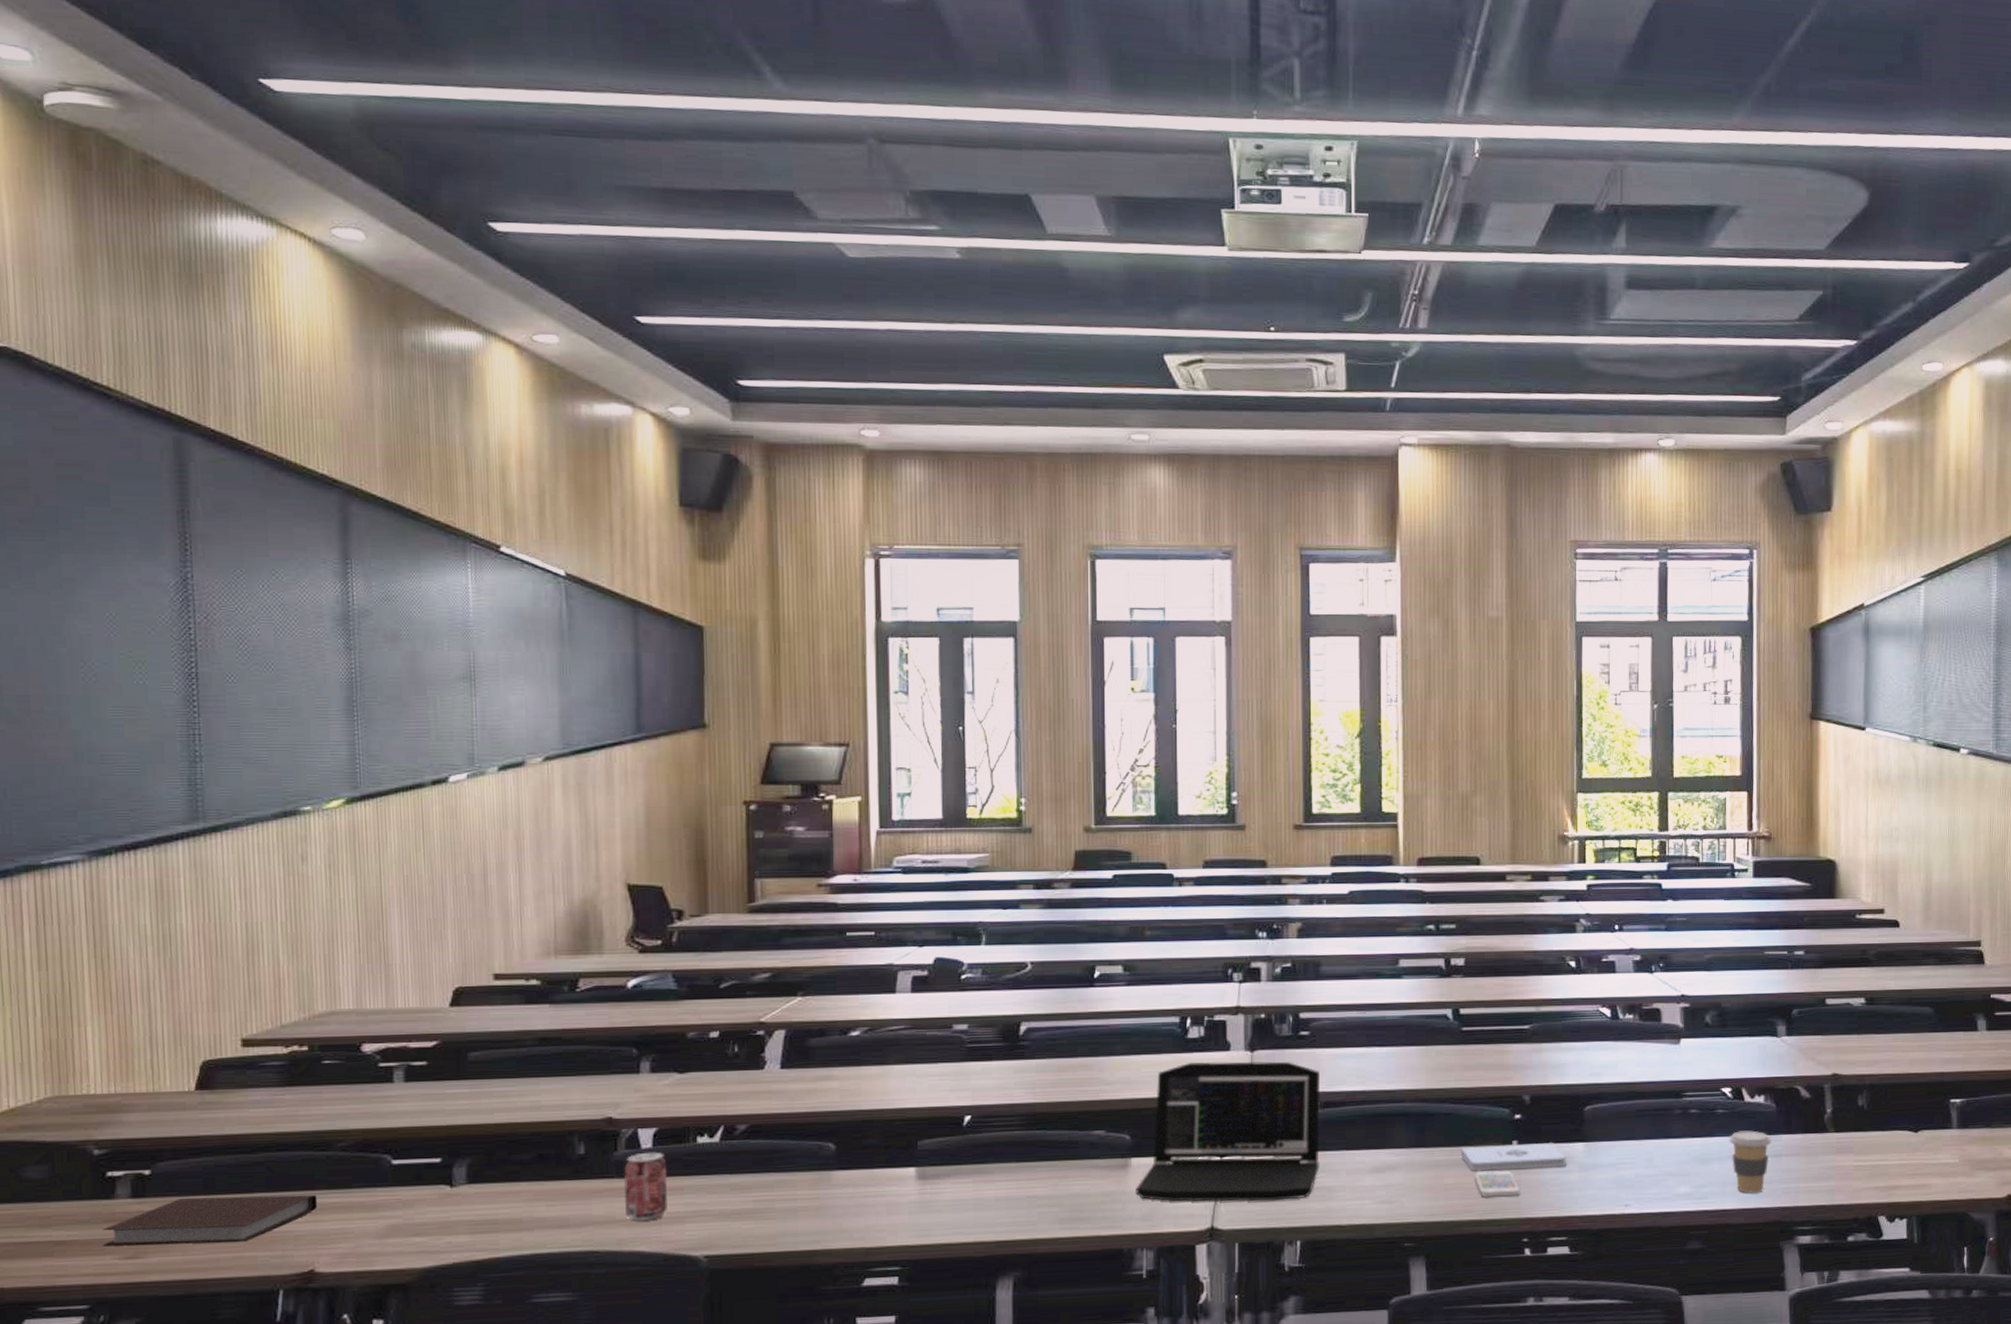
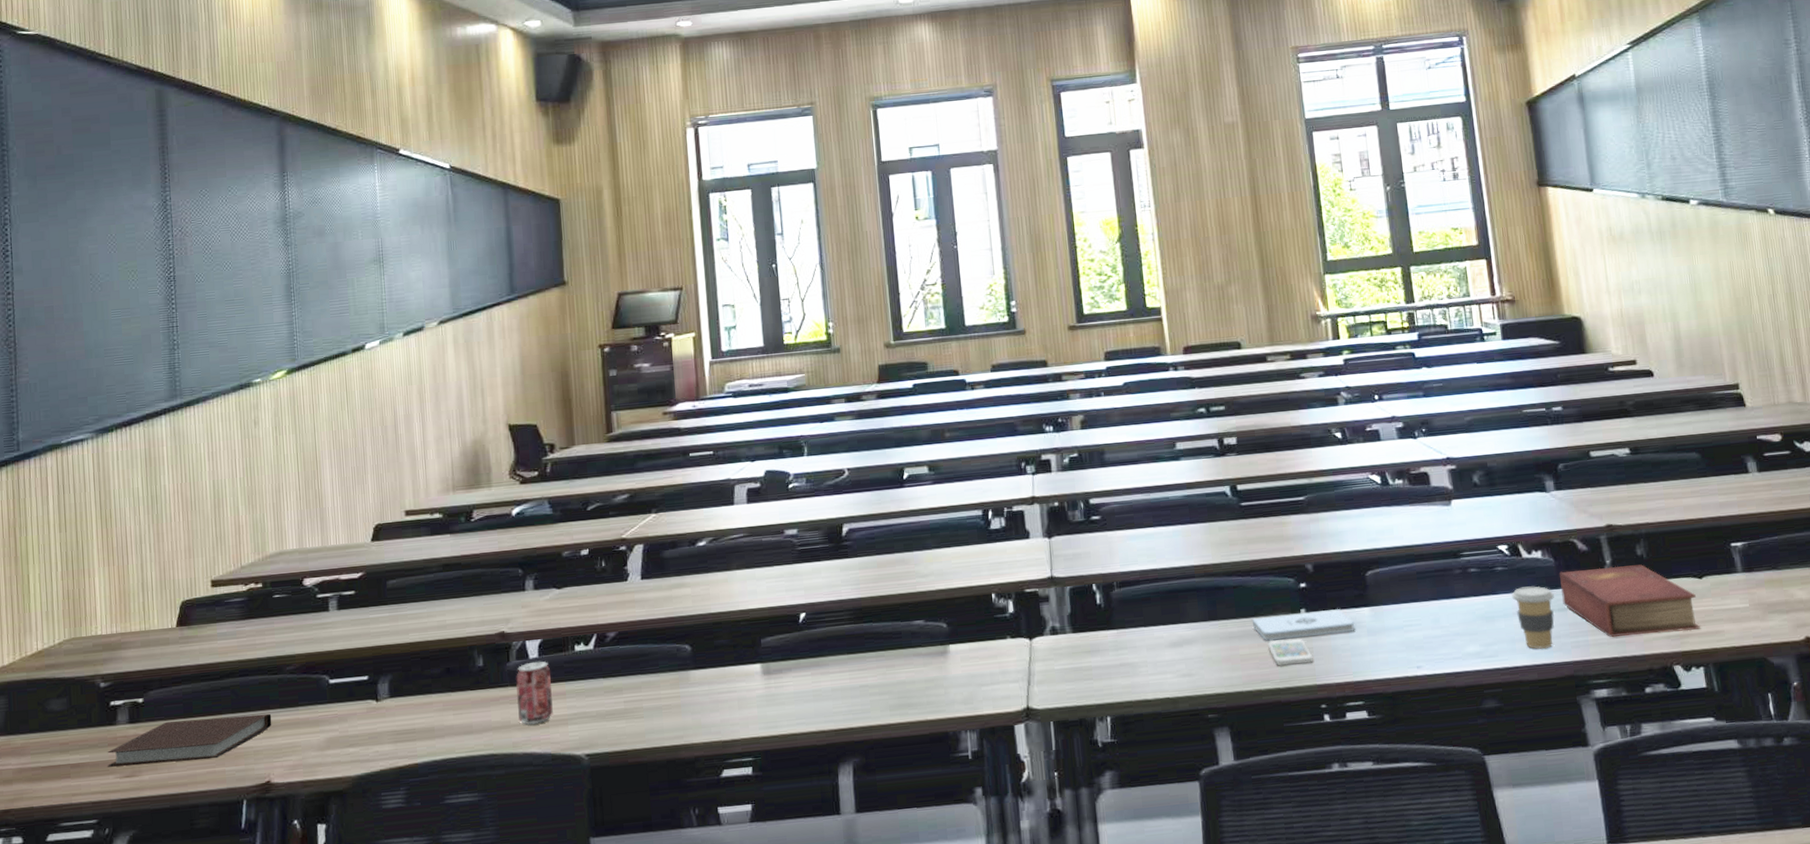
laptop: present [1136,1061,1321,1202] -> none [956,546,1121,684]
book: none [1778,1115,1909,1185] -> present [1559,564,1700,637]

